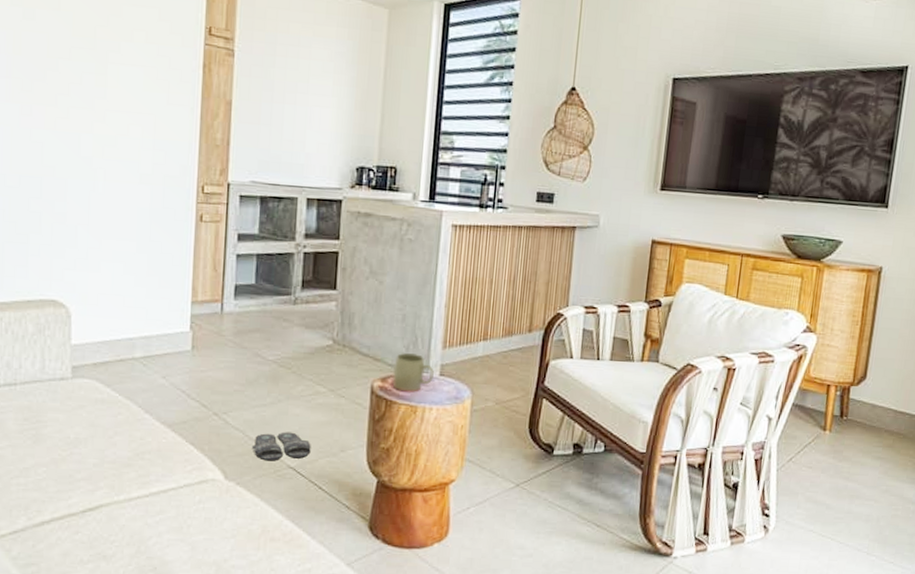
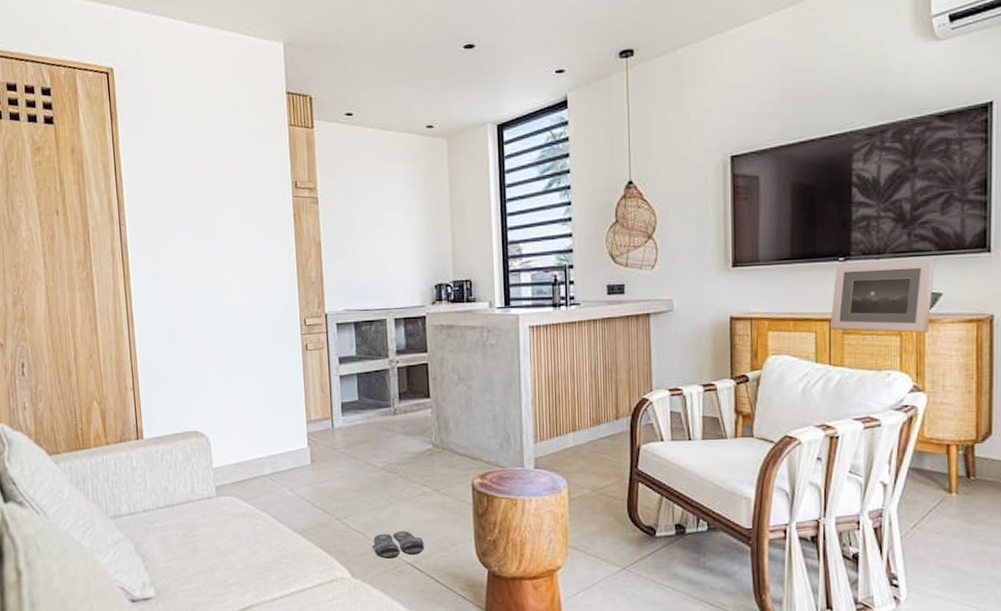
mug: present [392,352,435,392] -> none [489,449,530,486]
picture frame: none [742,201,841,277] -> present [830,258,936,333]

